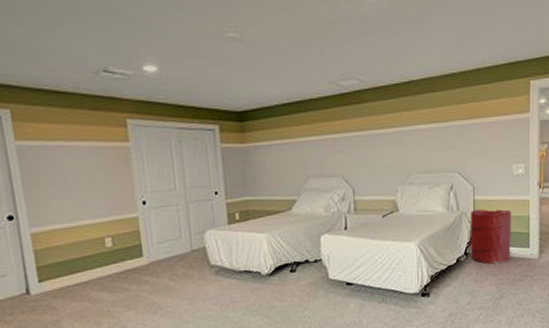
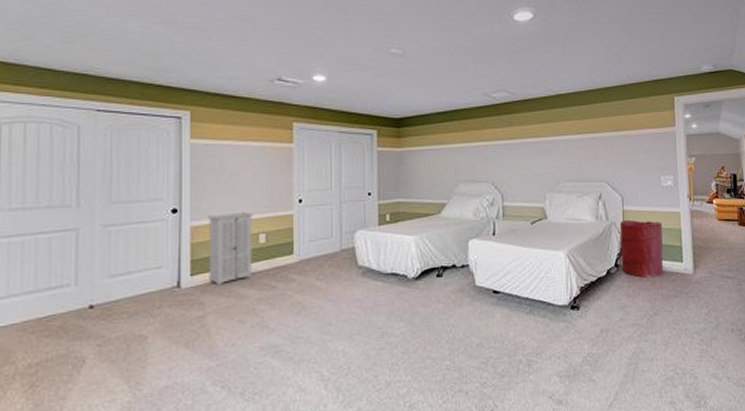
storage cabinet: none [47,216,103,290] -> present [208,211,253,285]

